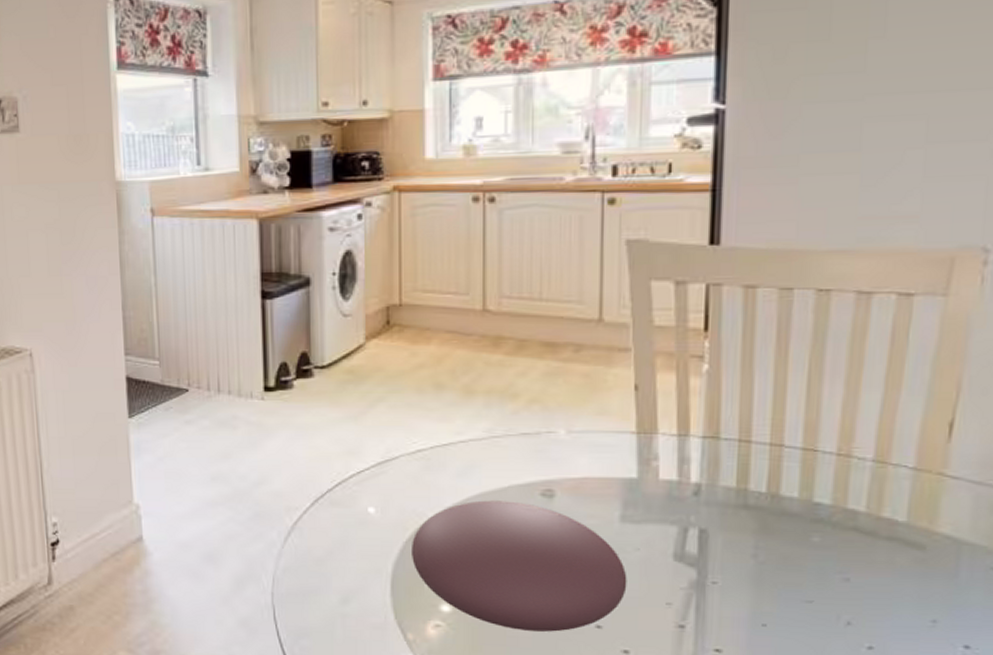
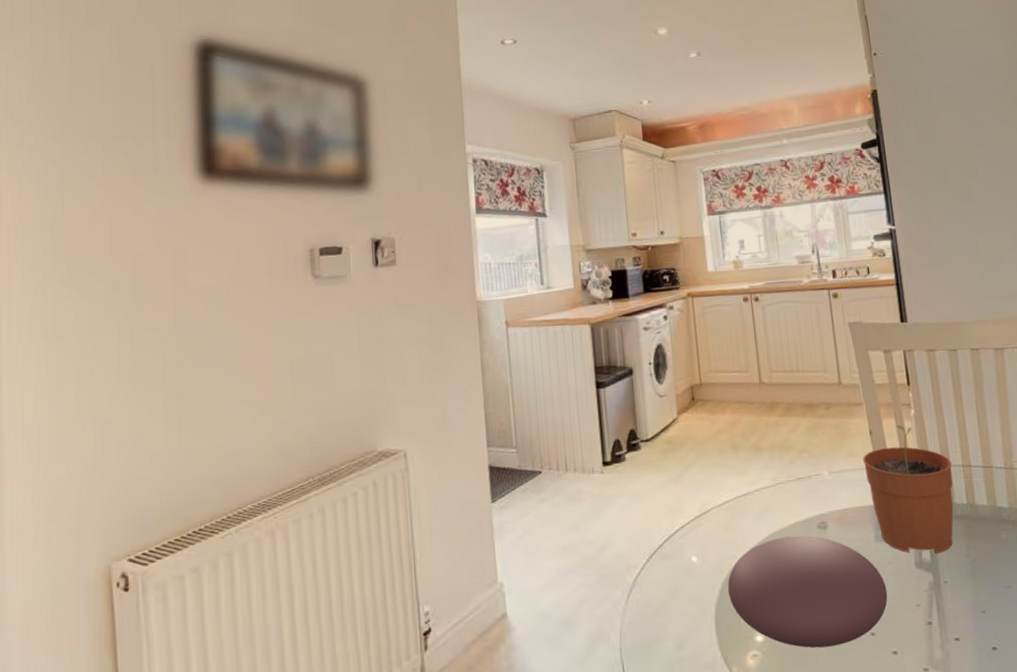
plant pot: none [618,382,755,548] -> present [862,425,954,554]

